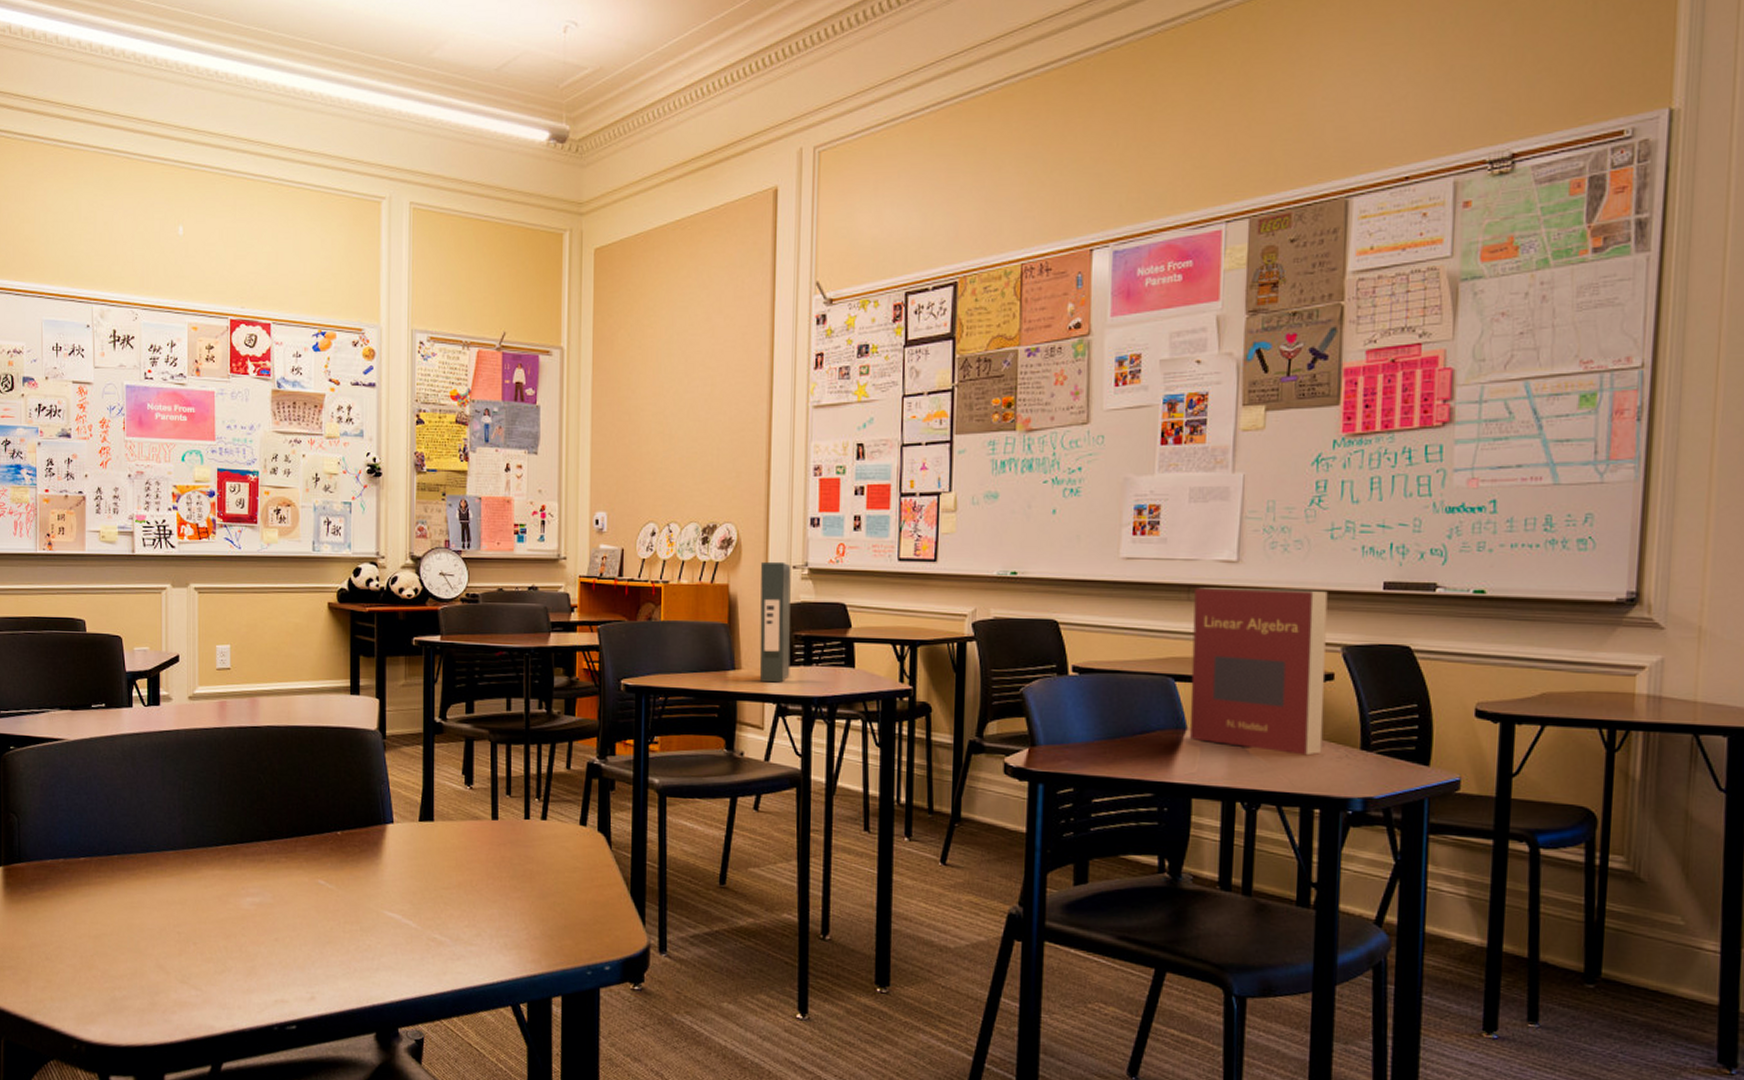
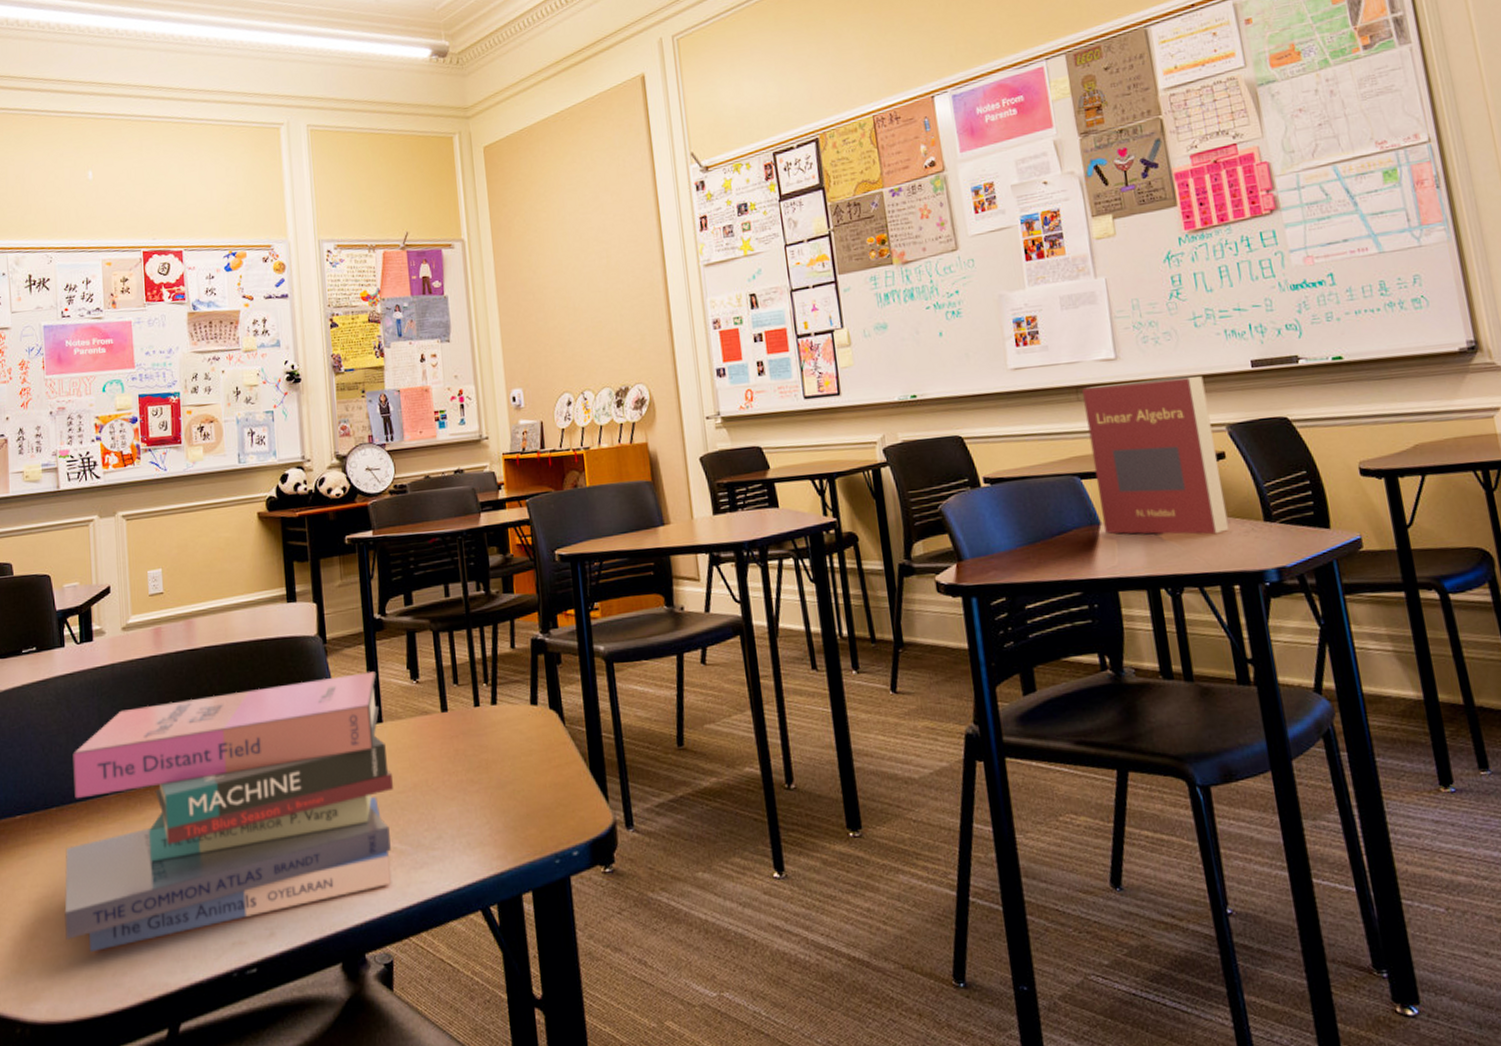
books: none [121,771,440,989] -> present [64,671,394,953]
binder: present [759,561,791,683] -> none [675,414,718,534]

